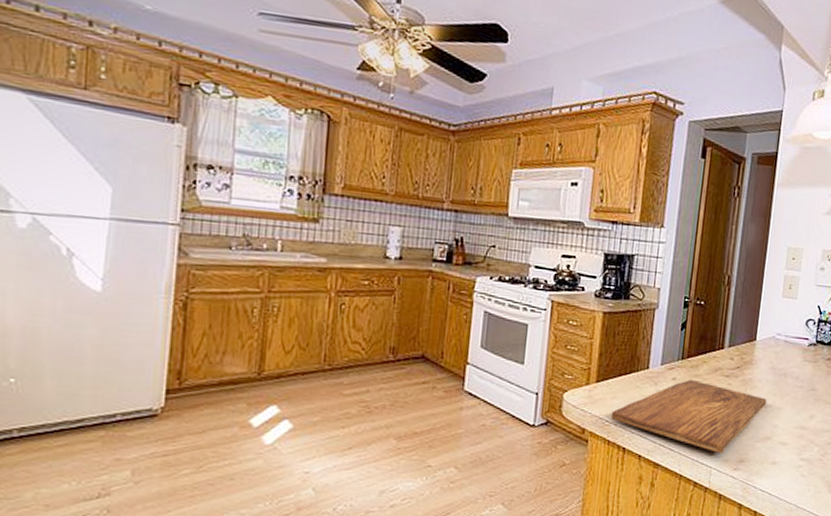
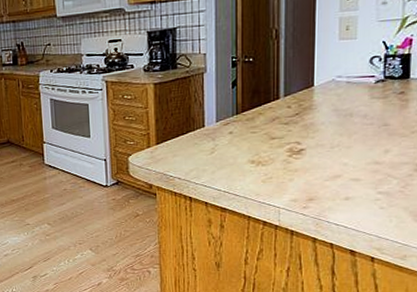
cutting board: present [611,380,767,453] -> none [174,131,333,194]

